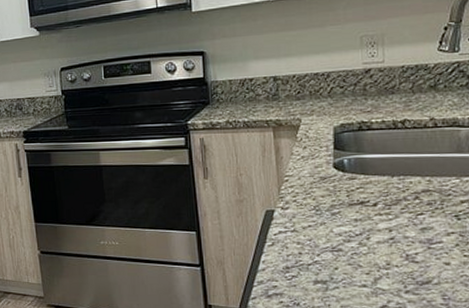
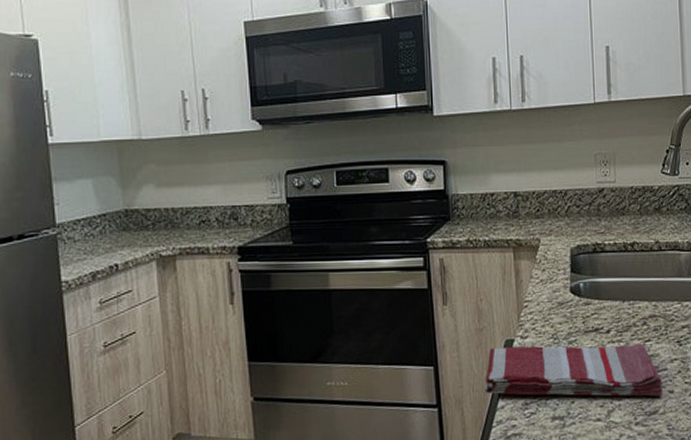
dish towel: none [245,216,438,268] -> present [485,344,663,397]

